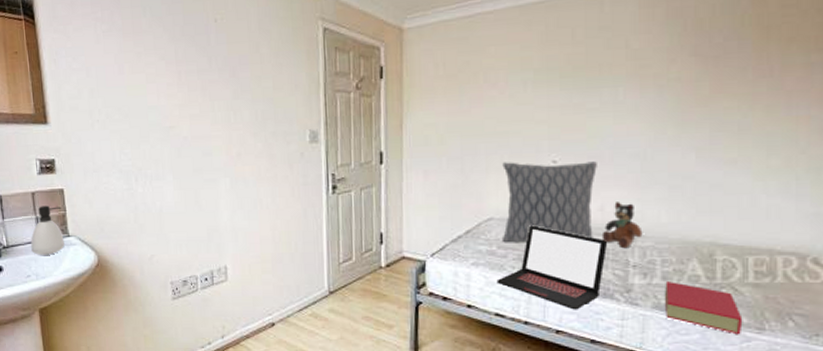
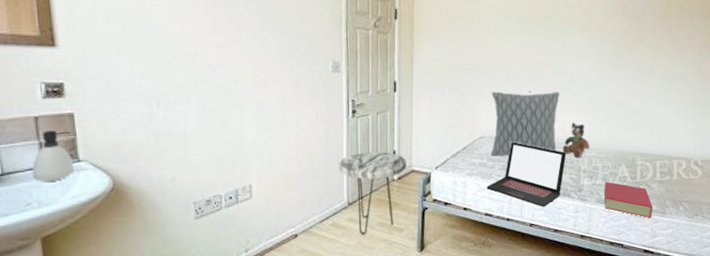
side table: none [318,233,396,329] -> present [339,151,406,235]

